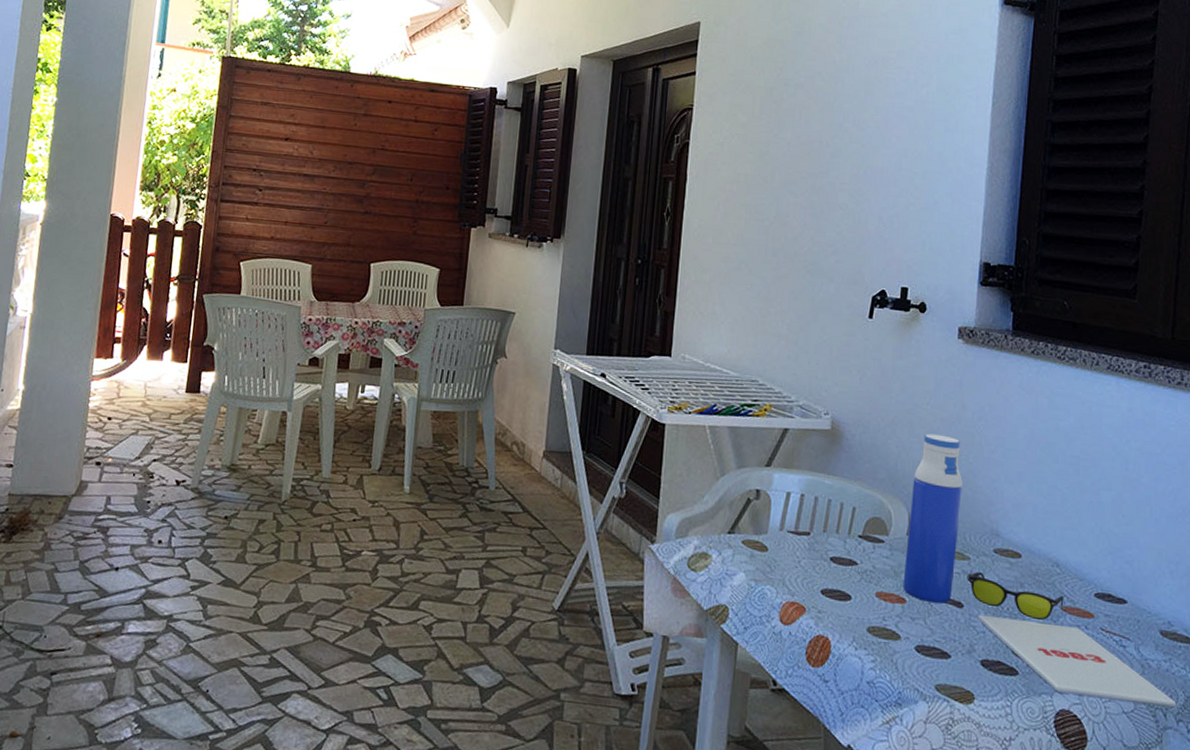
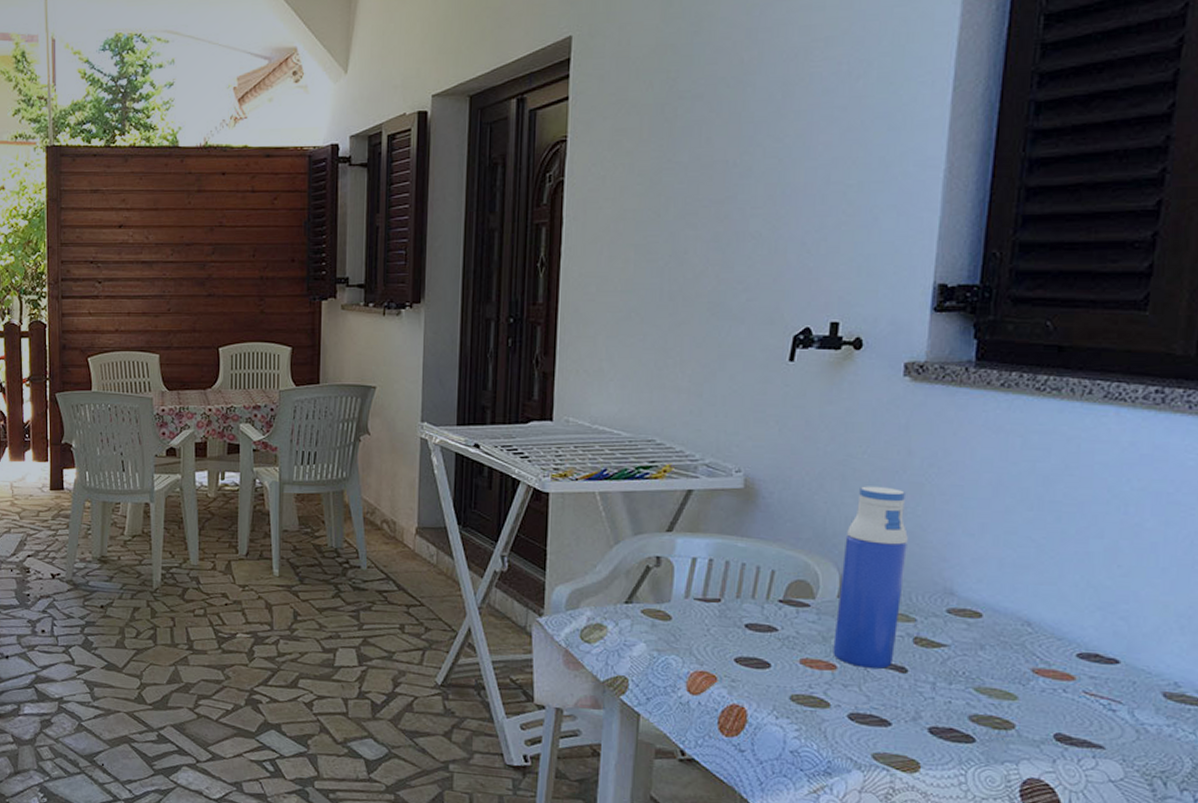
sunglasses: present [968,571,1064,621] -> none [914,633,1037,685]
magazine: present [977,614,1177,708] -> none [925,679,1181,776]

